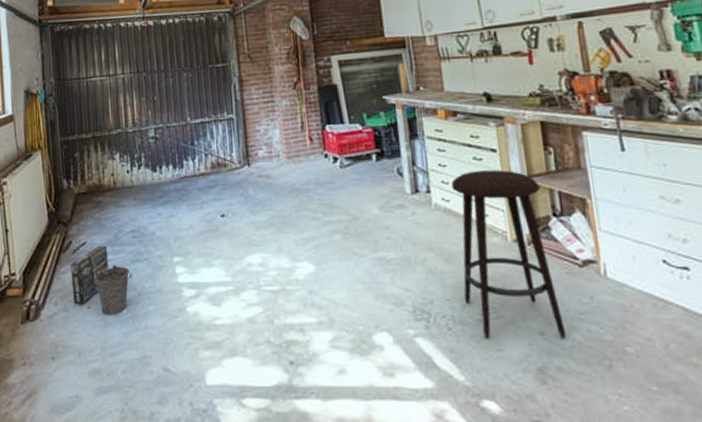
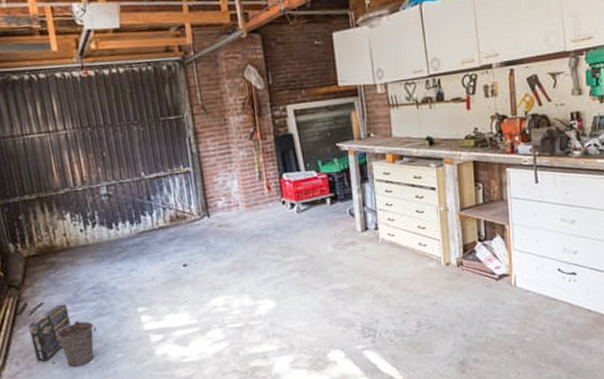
stool: present [451,170,566,338] -> none [396,205,482,344]

